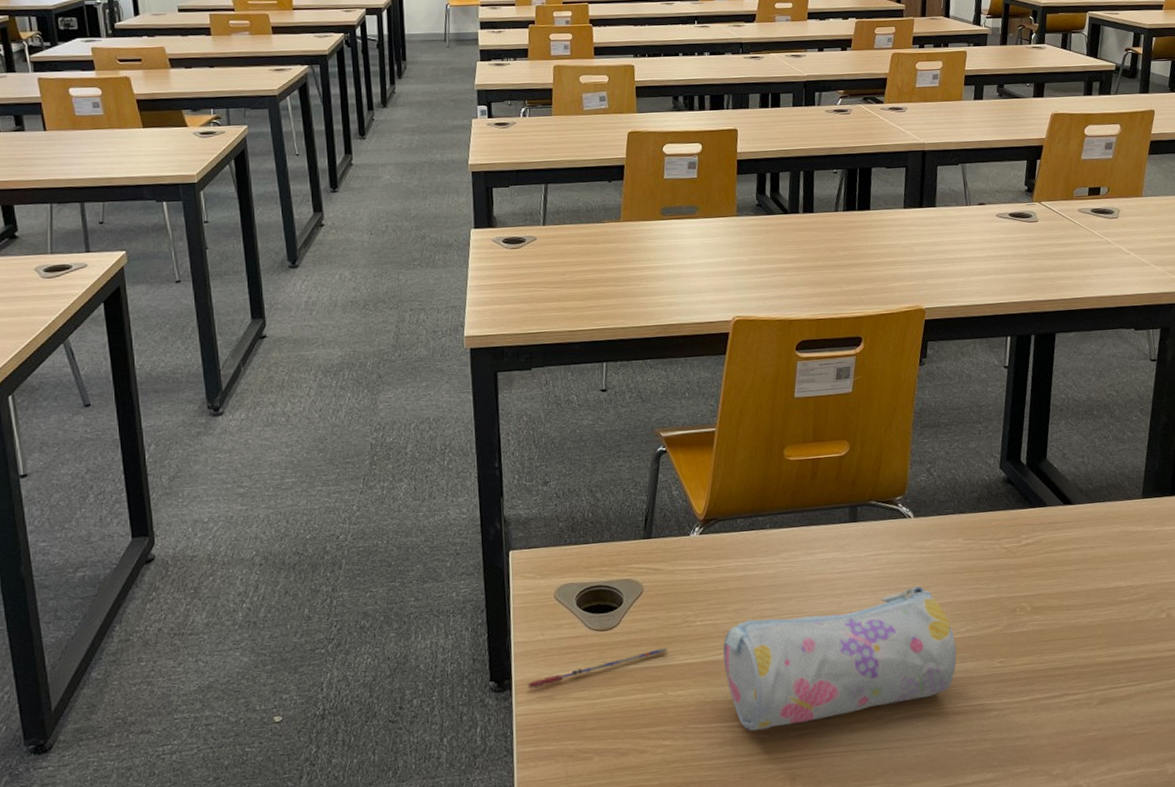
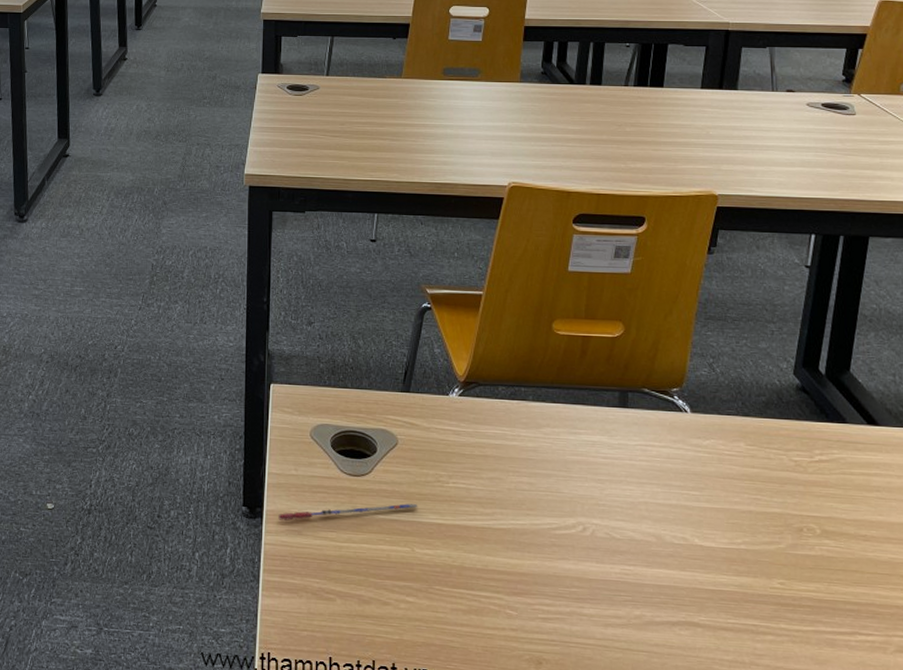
pencil case: present [723,585,957,732] -> none [474,485,730,607]

